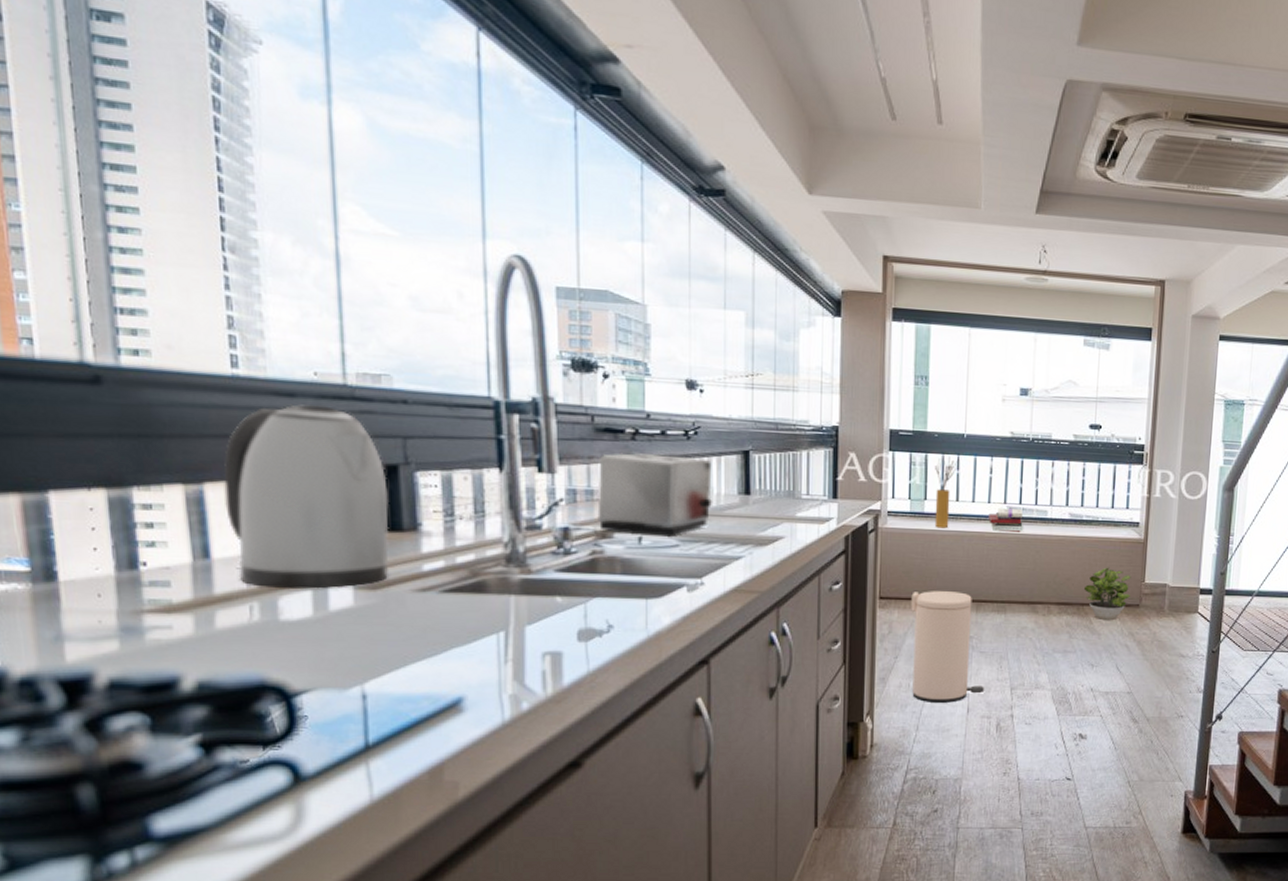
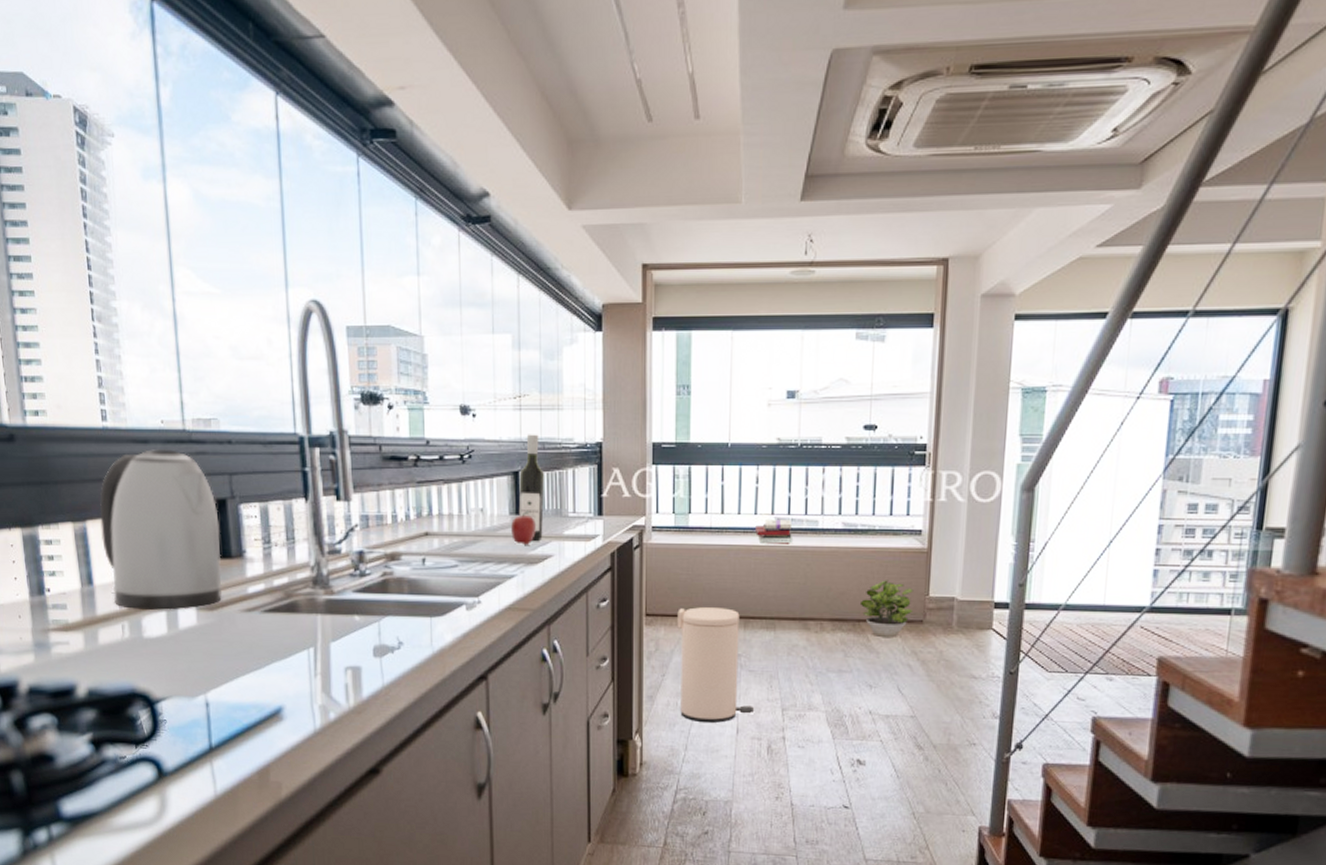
toaster: present [597,453,712,537] -> none [386,479,486,557]
fruit: none [738,491,766,526] -> present [510,511,536,545]
bottle: none [748,413,776,522] -> present [518,434,544,541]
vase: present [934,456,959,529] -> none [699,467,723,543]

